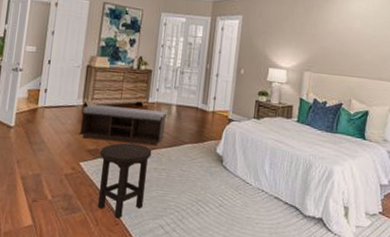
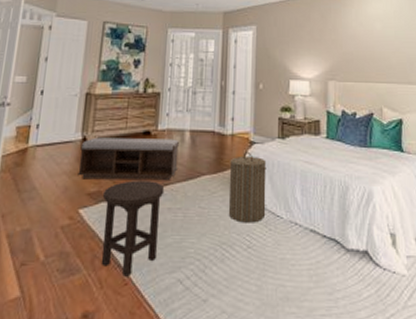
laundry hamper: none [205,127,242,187] -> present [228,151,267,223]

